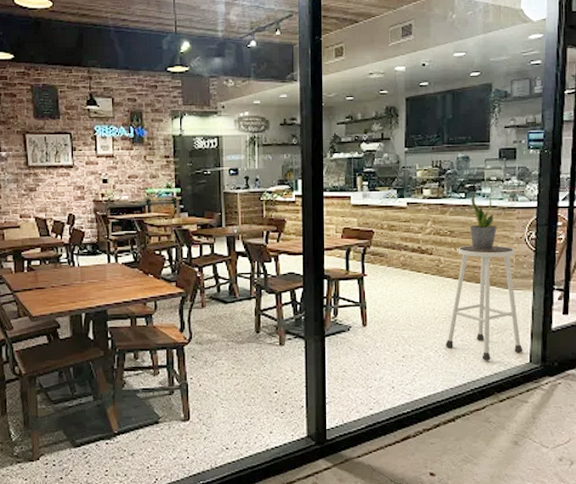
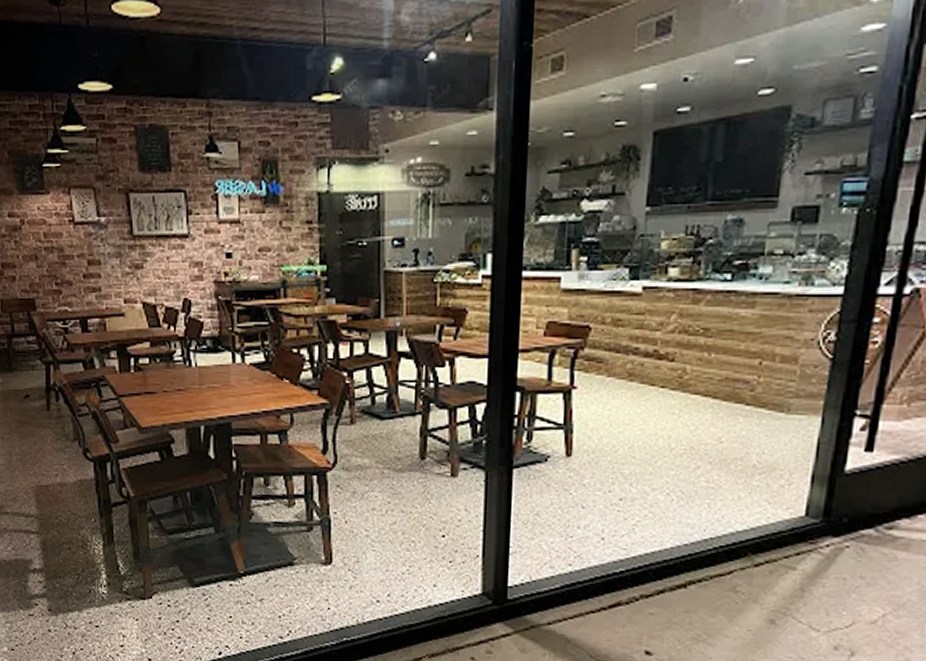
stool: present [445,245,523,361] -> none [682,350,801,511]
potted plant: present [469,194,497,251] -> none [733,275,777,358]

